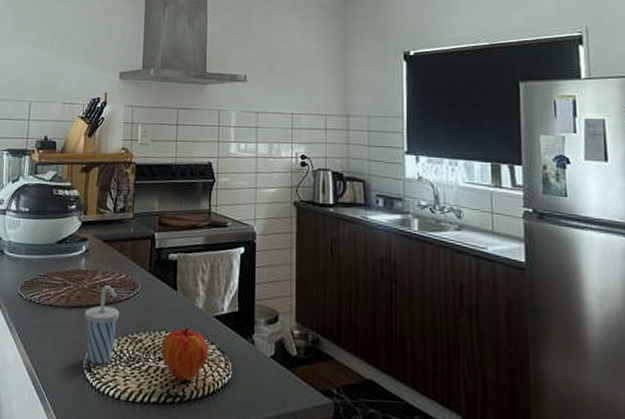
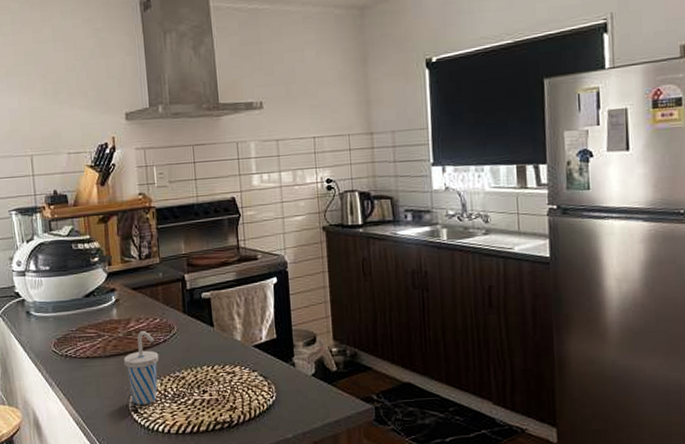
fruit: present [161,325,209,381] -> none [204,358,252,409]

